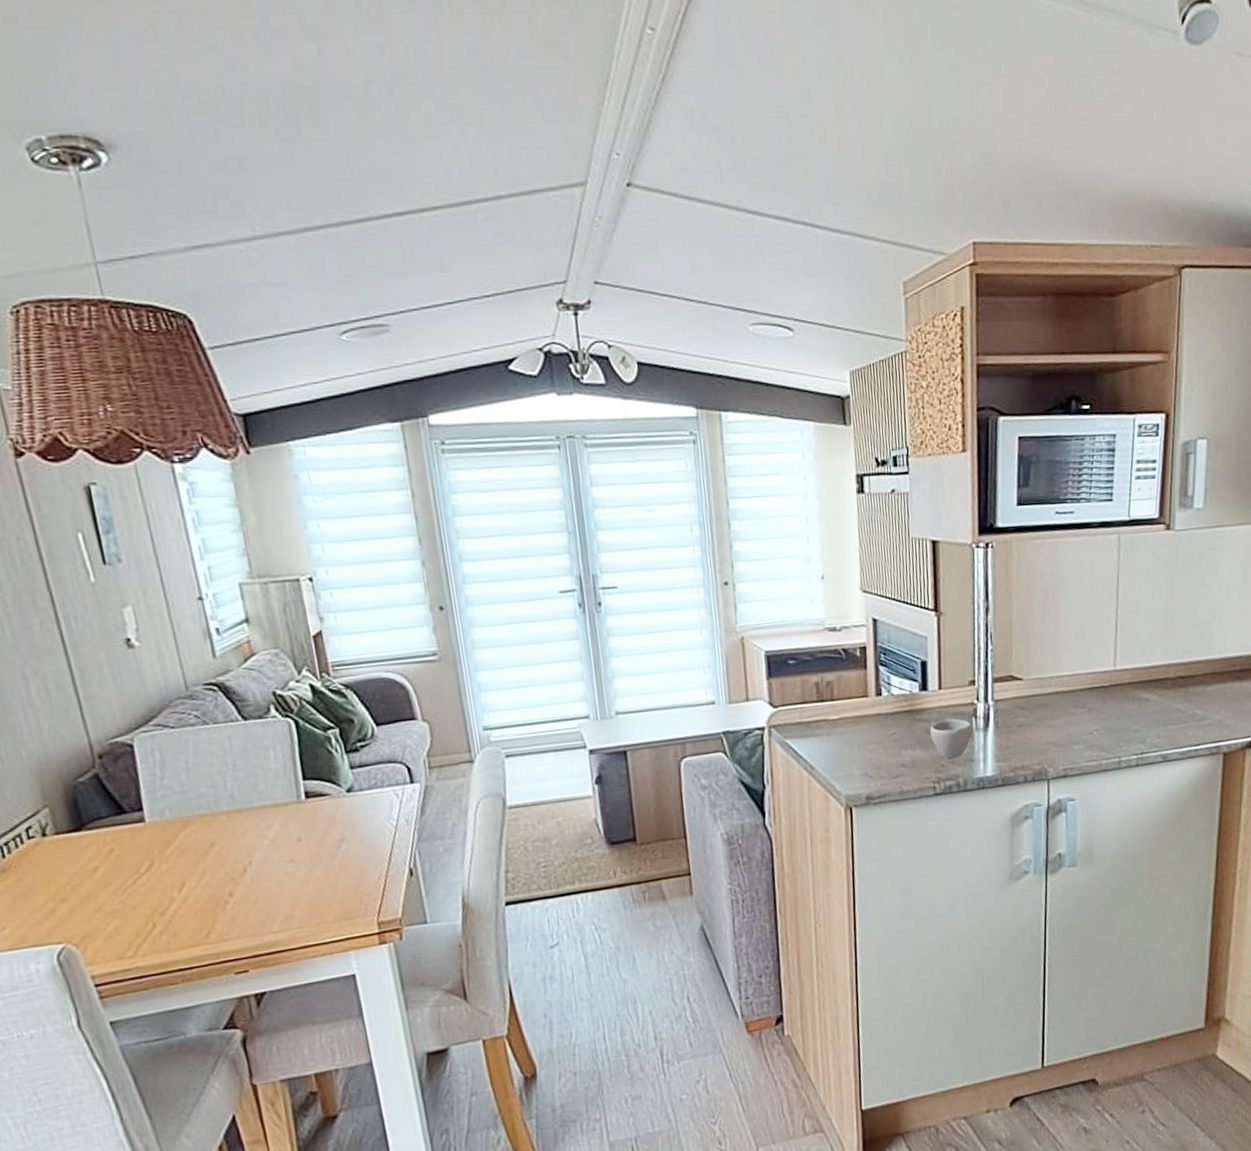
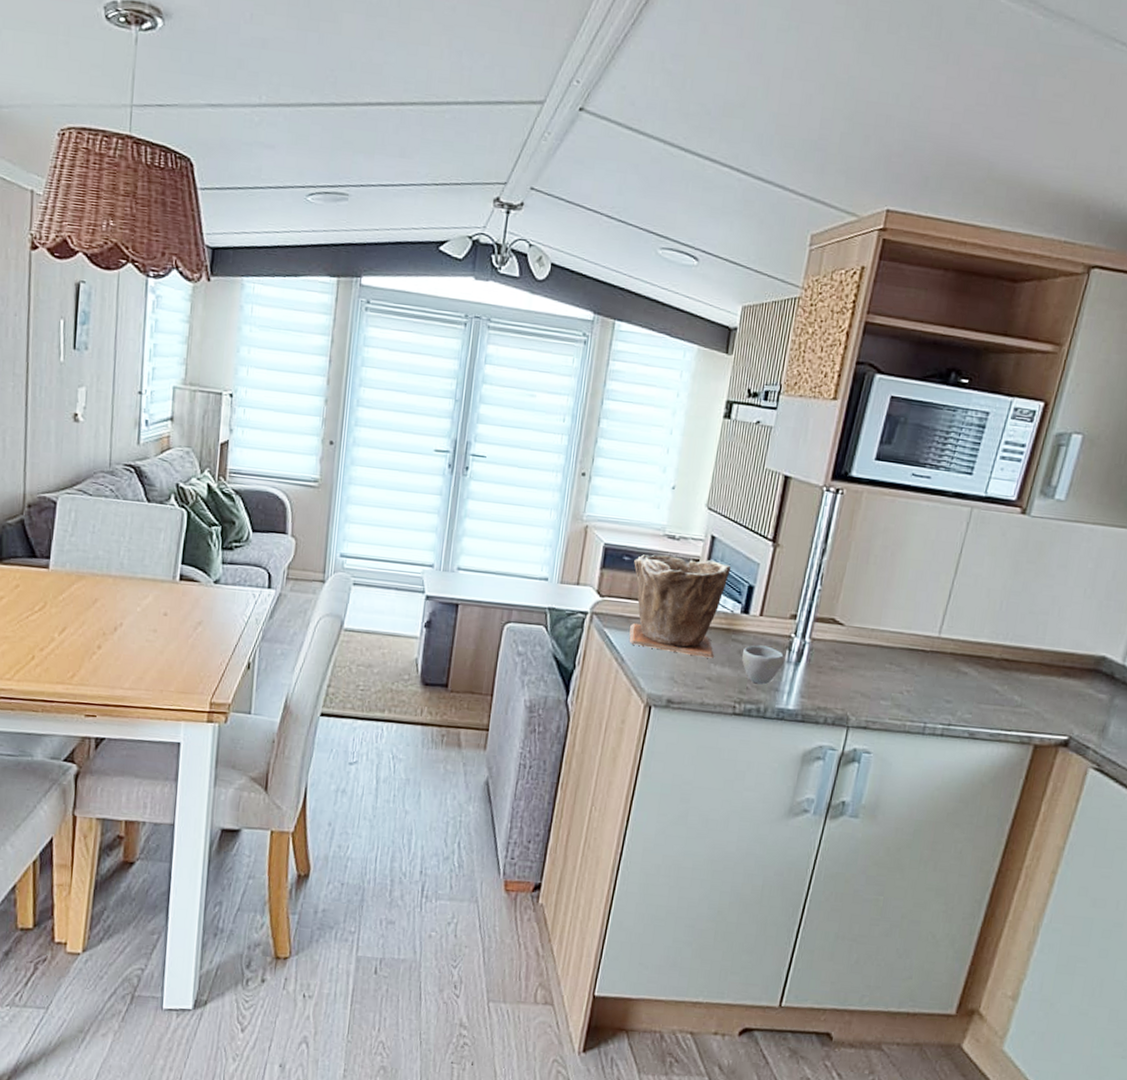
plant pot: none [800,644,904,750] -> present [629,554,731,658]

